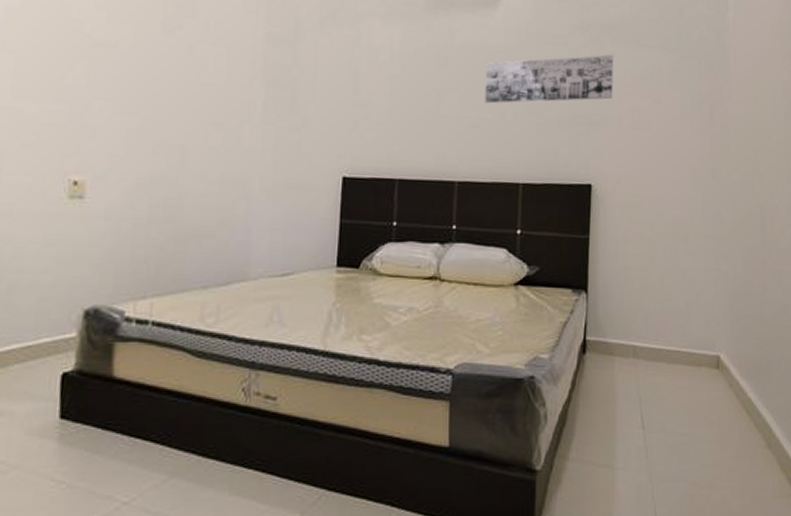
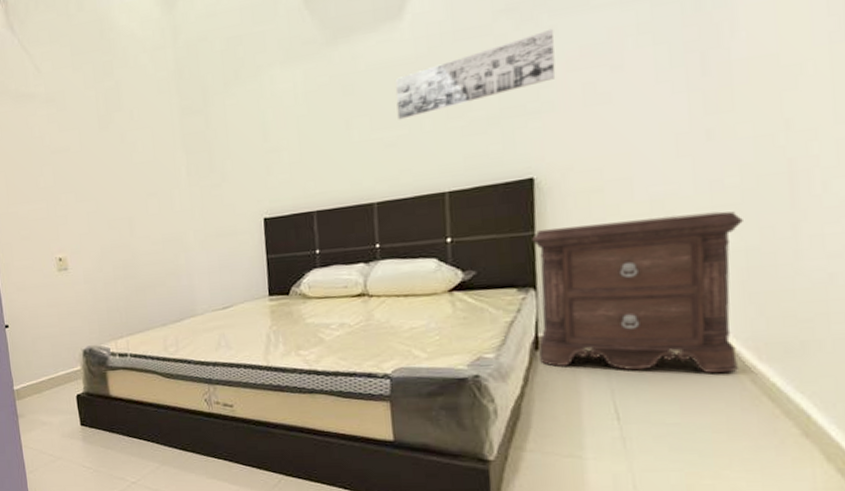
nightstand: none [585,234,733,387] -> present [532,211,743,374]

